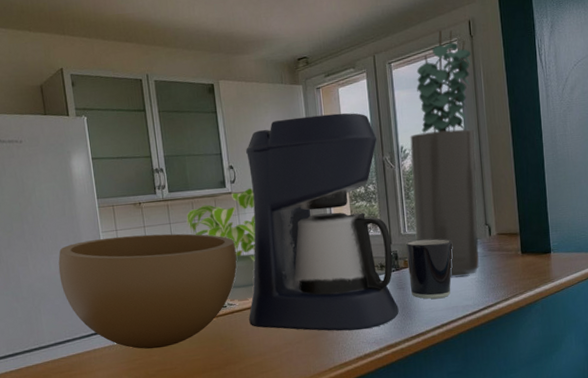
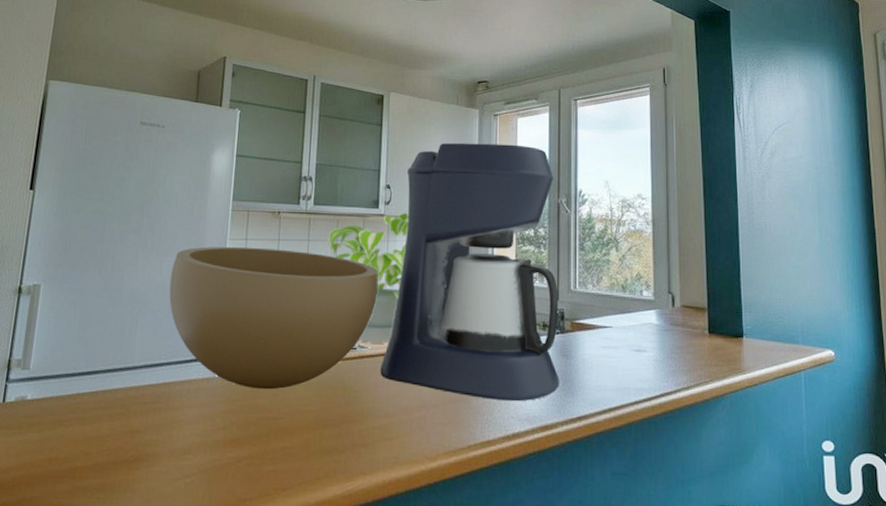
mug: present [405,238,453,299] -> none [574,300,629,374]
vase: present [410,30,479,277] -> none [587,74,663,351]

